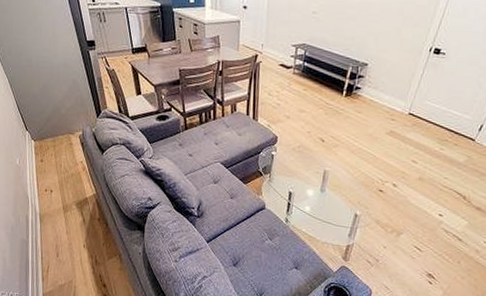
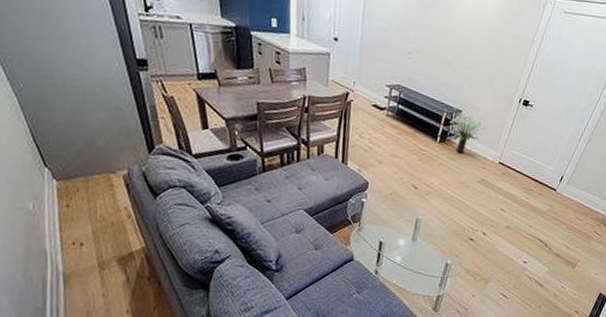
potted plant: none [355,69,394,106] -> present [449,116,487,154]

